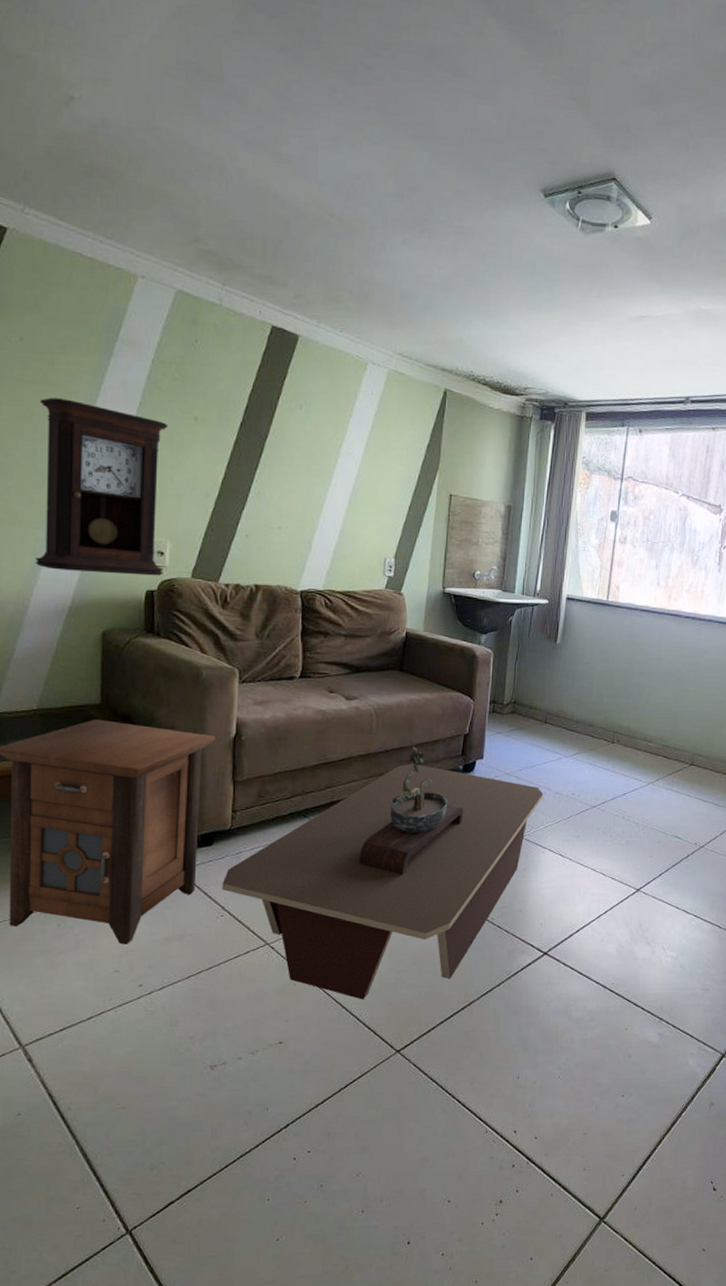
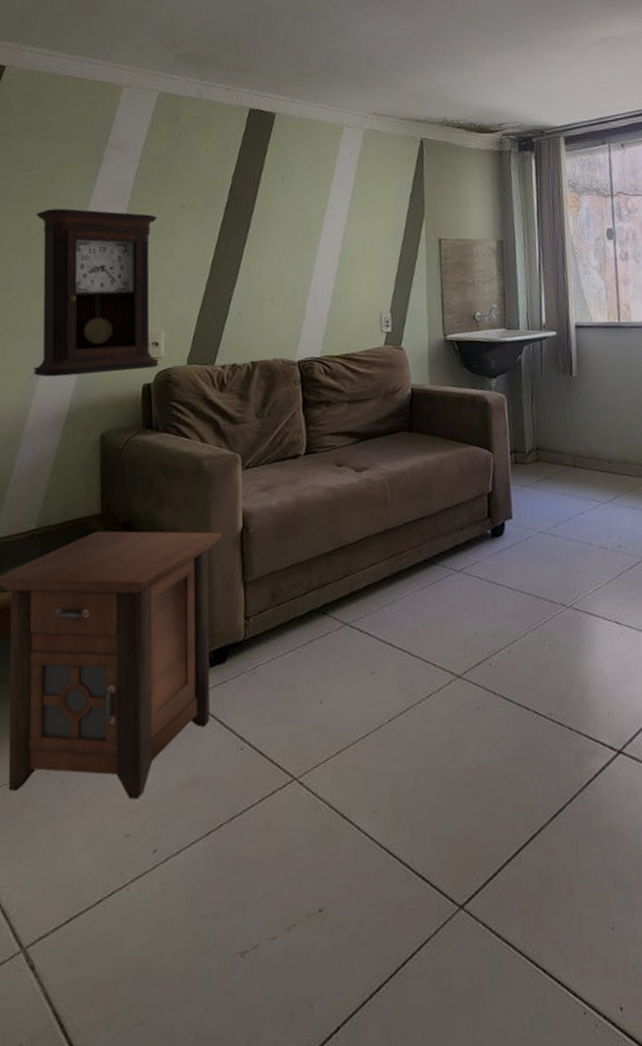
coffee table: present [222,763,544,1000] -> none [239,534,586,841]
bonsai tree: present [359,747,464,875] -> none [388,515,501,672]

